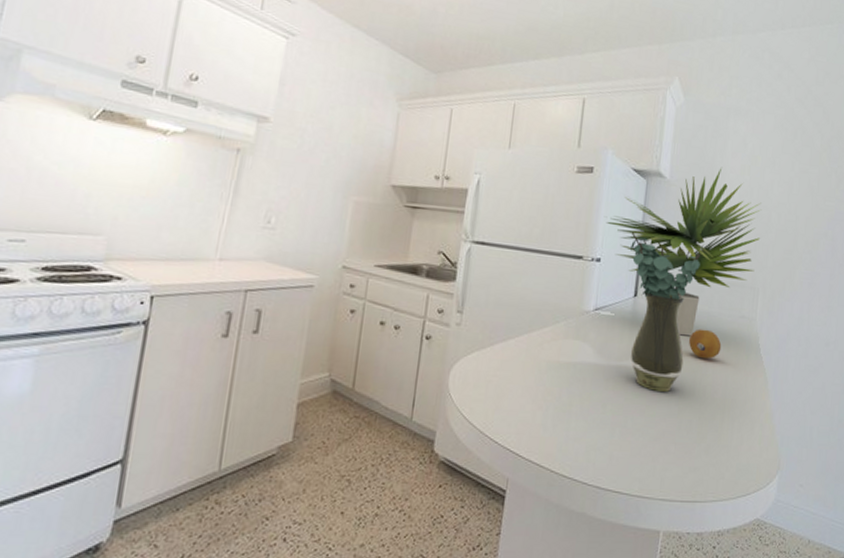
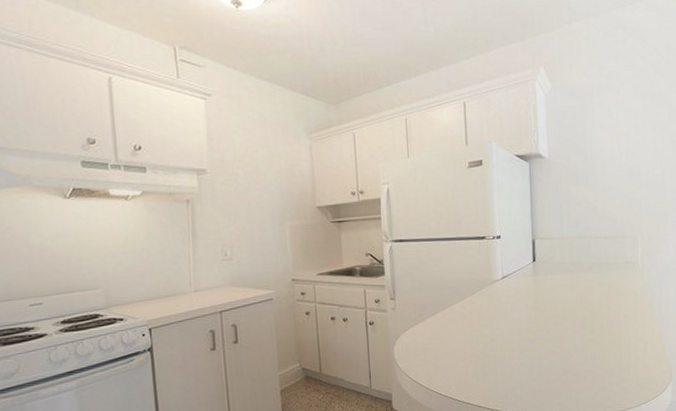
plant: present [605,167,762,337] -> none [500,139,633,287]
vase: present [630,232,701,392] -> none [523,209,585,334]
fruit: present [689,328,722,360] -> none [584,278,612,302]

